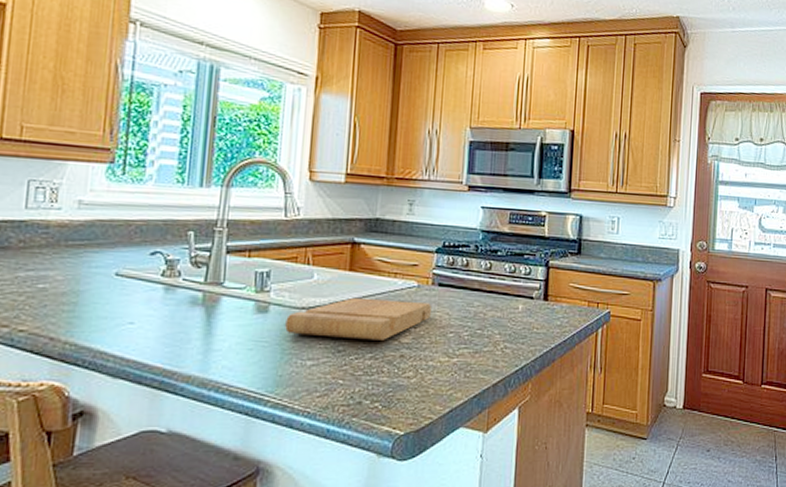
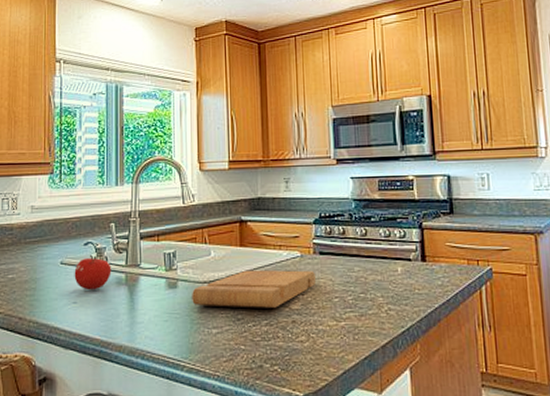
fruit: none [133,268,185,310] -> present [74,256,112,290]

